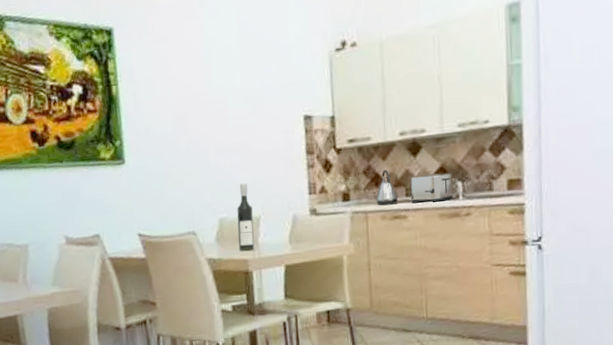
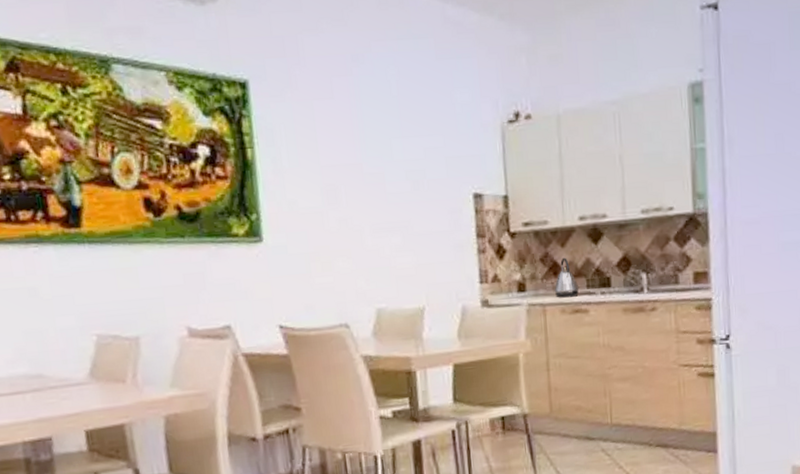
bottle: present [236,183,255,252] -> none [397,268,419,348]
toaster: present [410,172,454,203] -> none [591,262,638,296]

